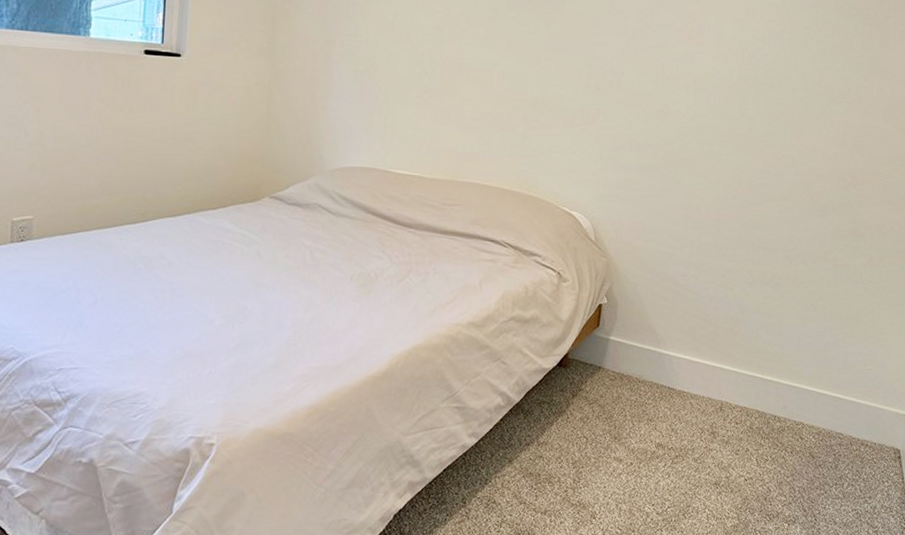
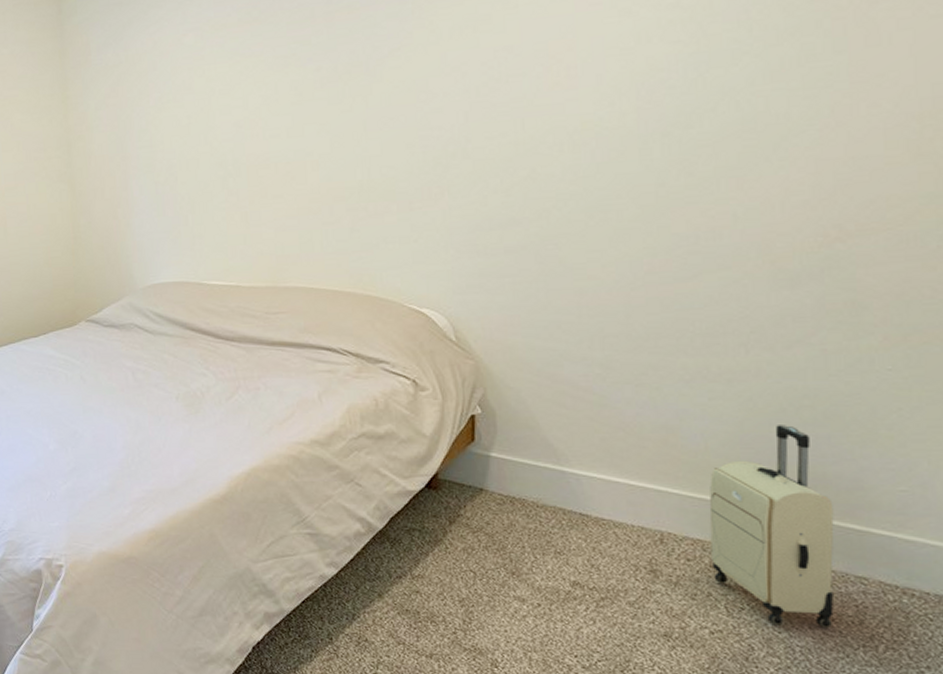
suitcase: none [751,319,829,473] -> present [709,425,834,629]

